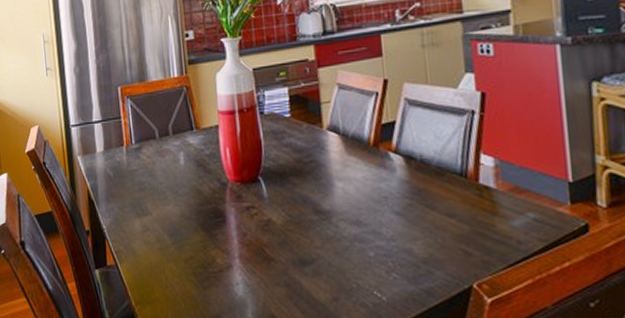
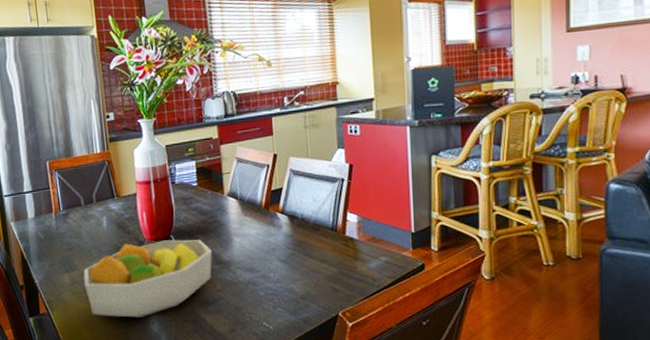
fruit bowl: none [157,182,310,276] -> present [83,239,213,318]

